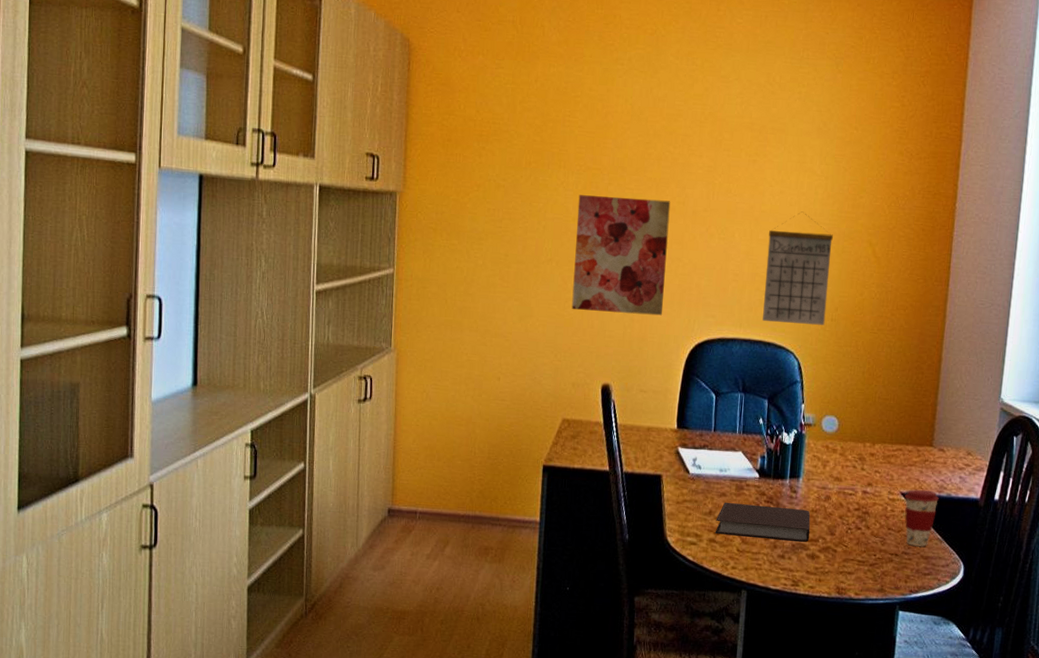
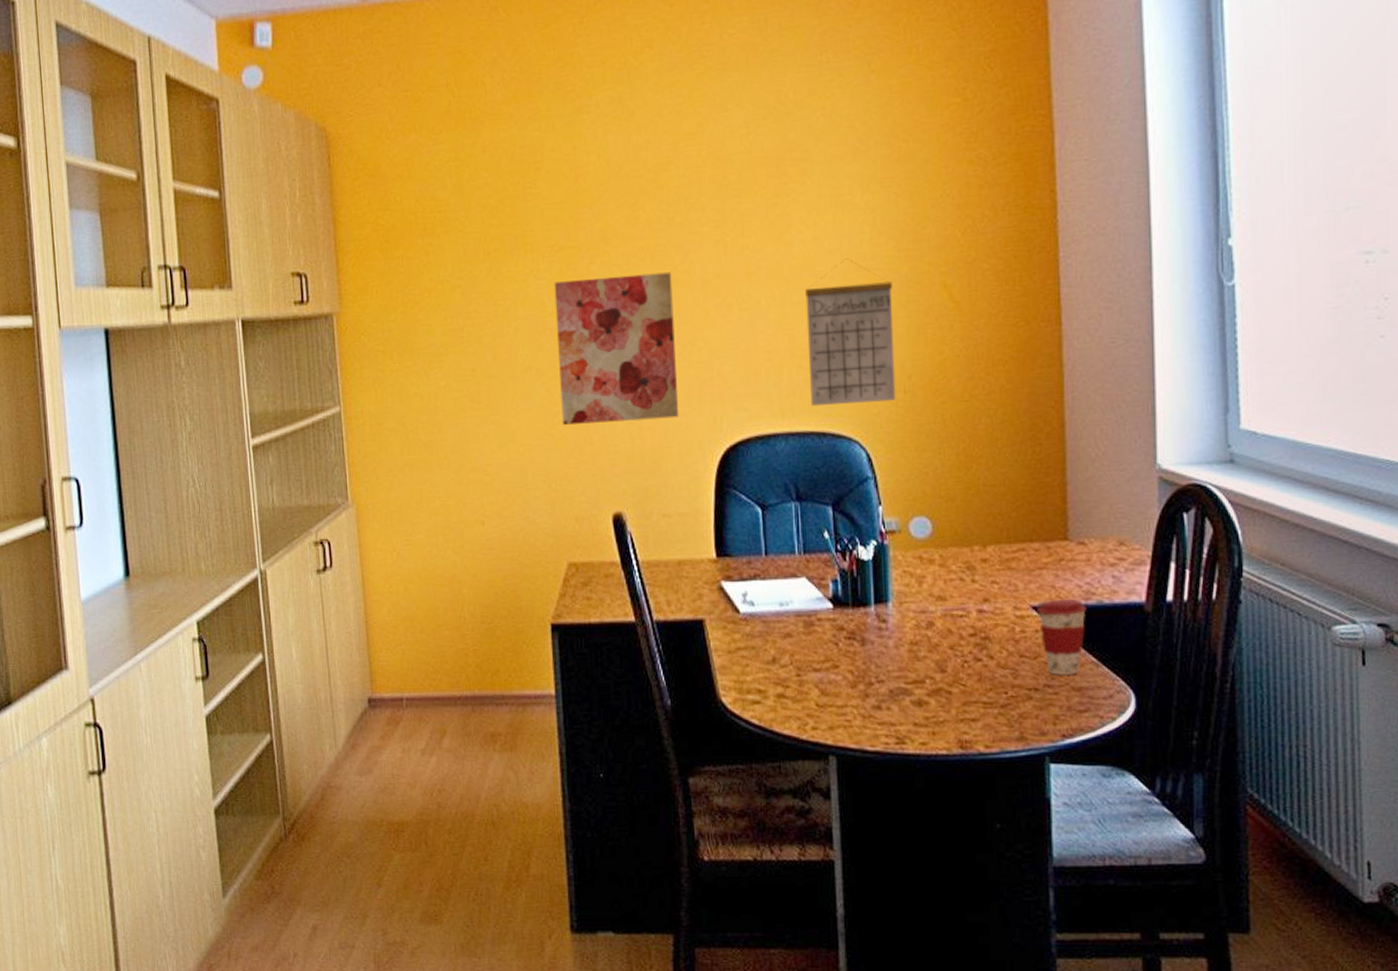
notebook: present [715,502,811,543] -> none [782,643,912,687]

